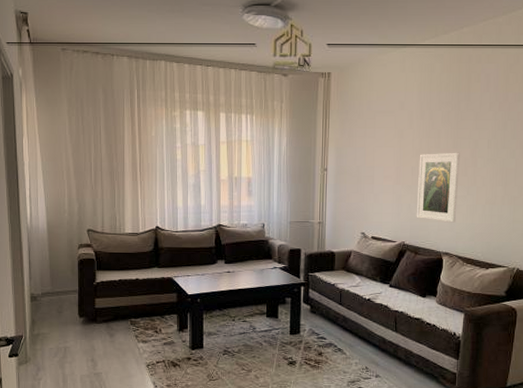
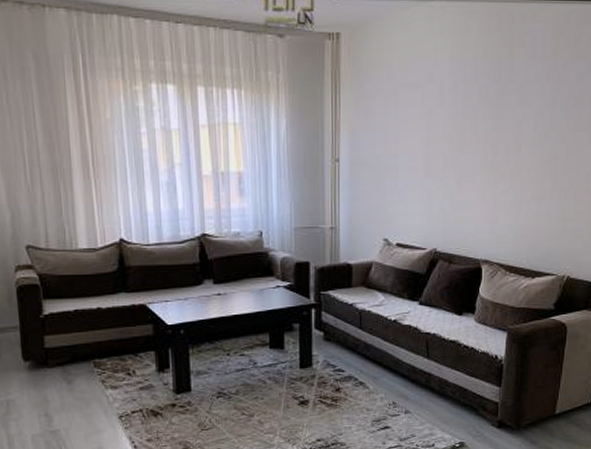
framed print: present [416,152,460,223] -> none [449,136,501,224]

